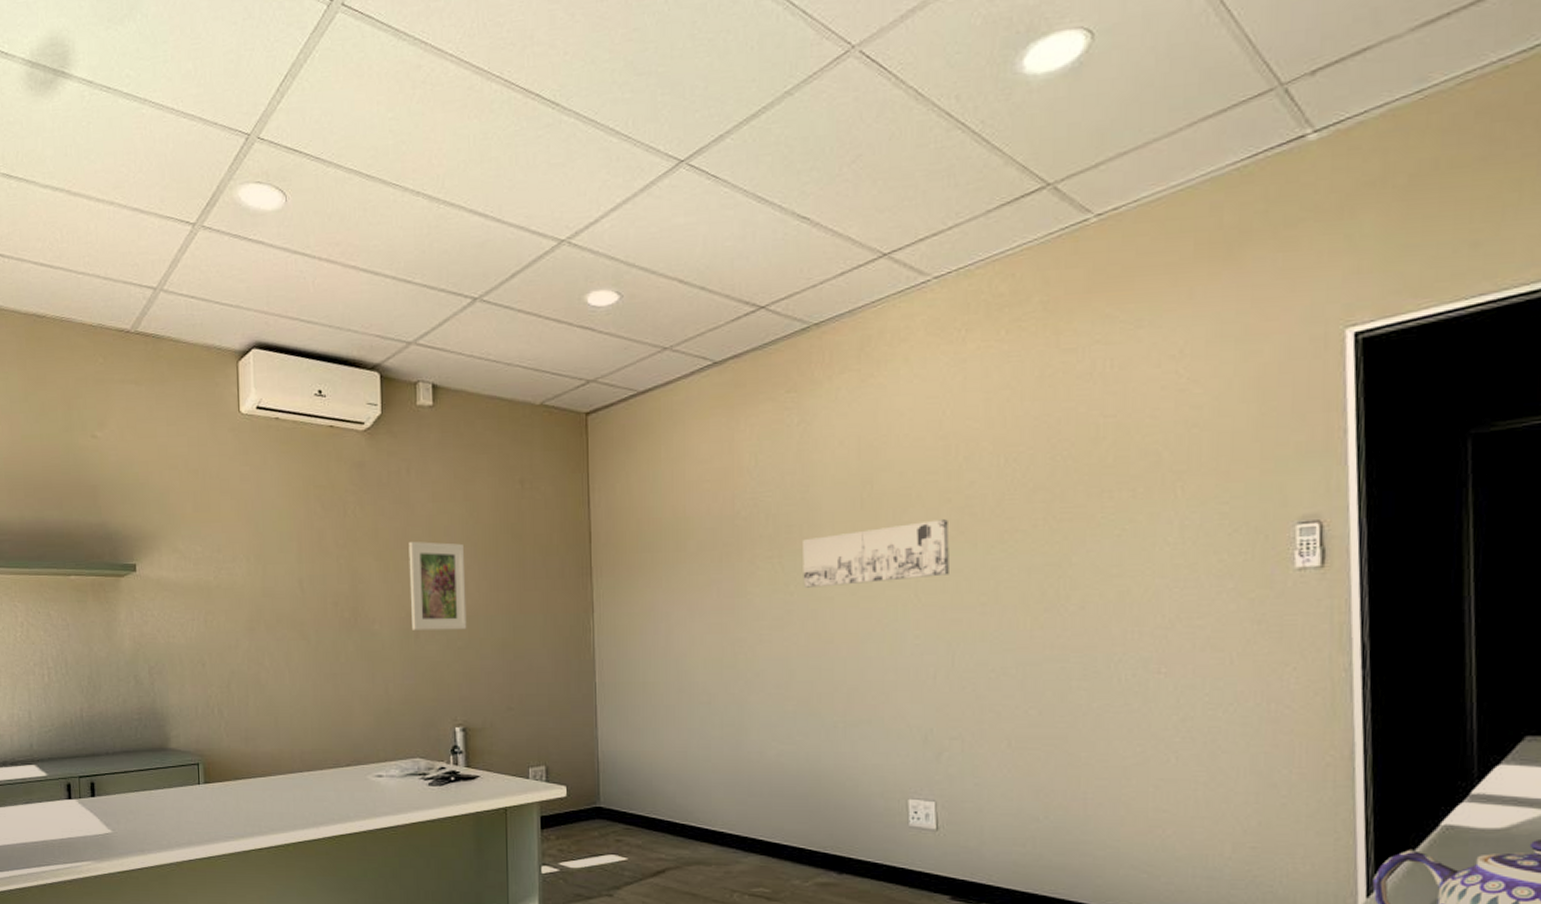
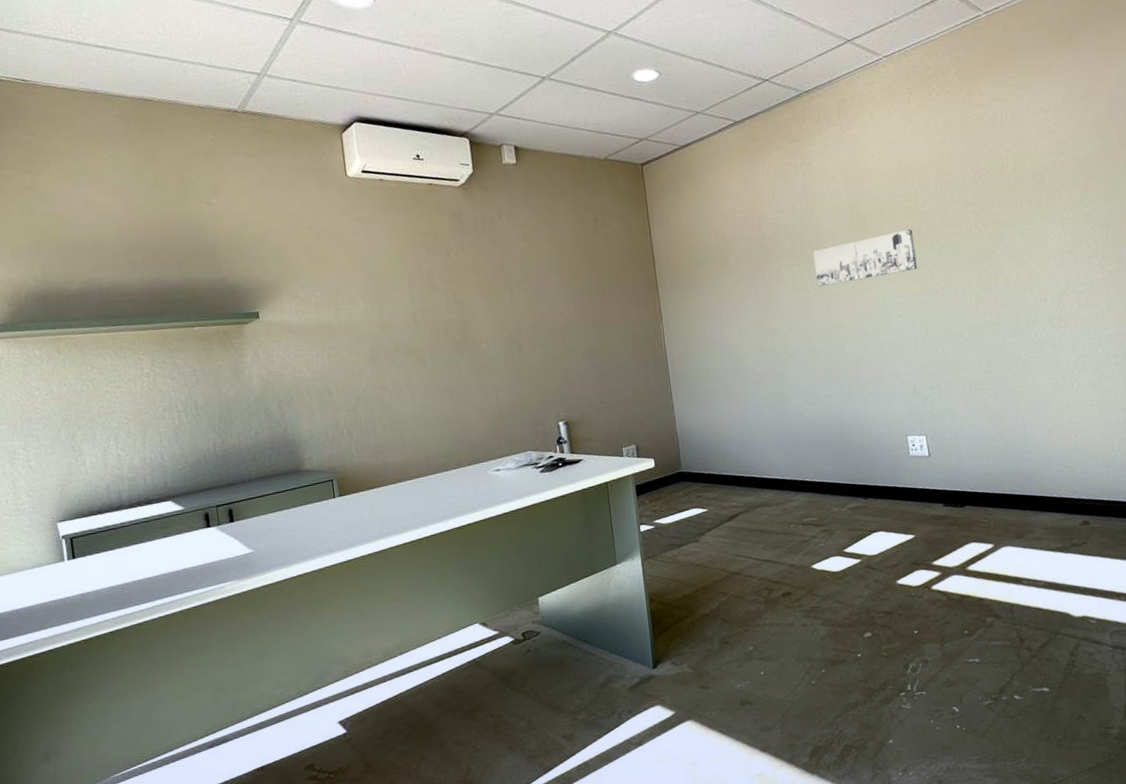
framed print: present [408,542,467,630] -> none [506,273,561,347]

